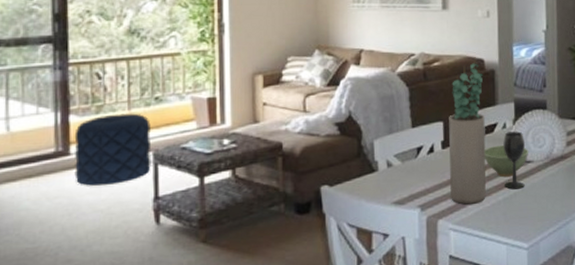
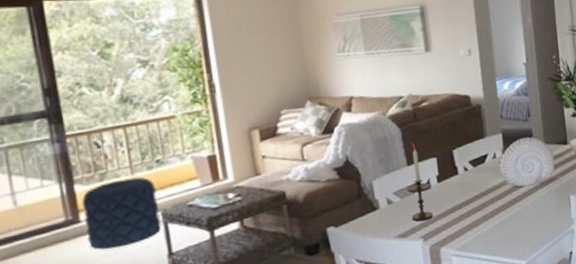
candlestick: none [409,103,435,189] -> present [407,142,433,222]
vase: present [449,57,486,205] -> none [441,94,483,232]
bowl: present [485,146,529,178] -> none [478,174,520,204]
wine glass: present [503,131,525,190] -> none [494,160,518,214]

